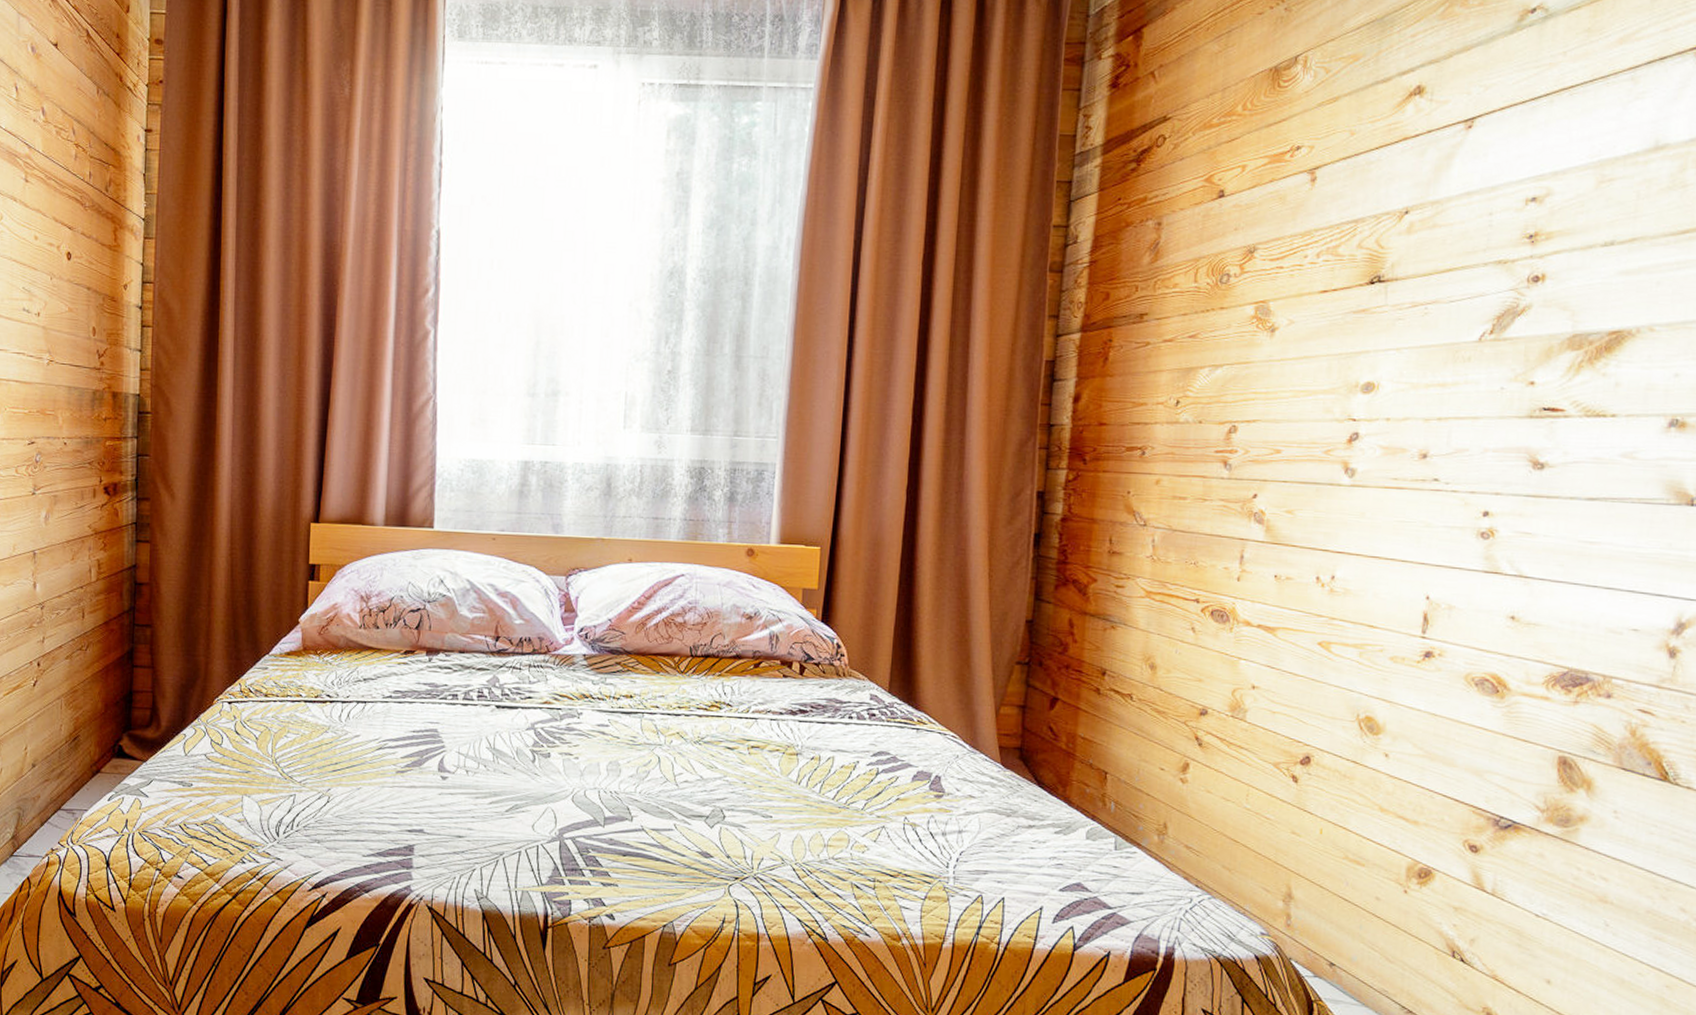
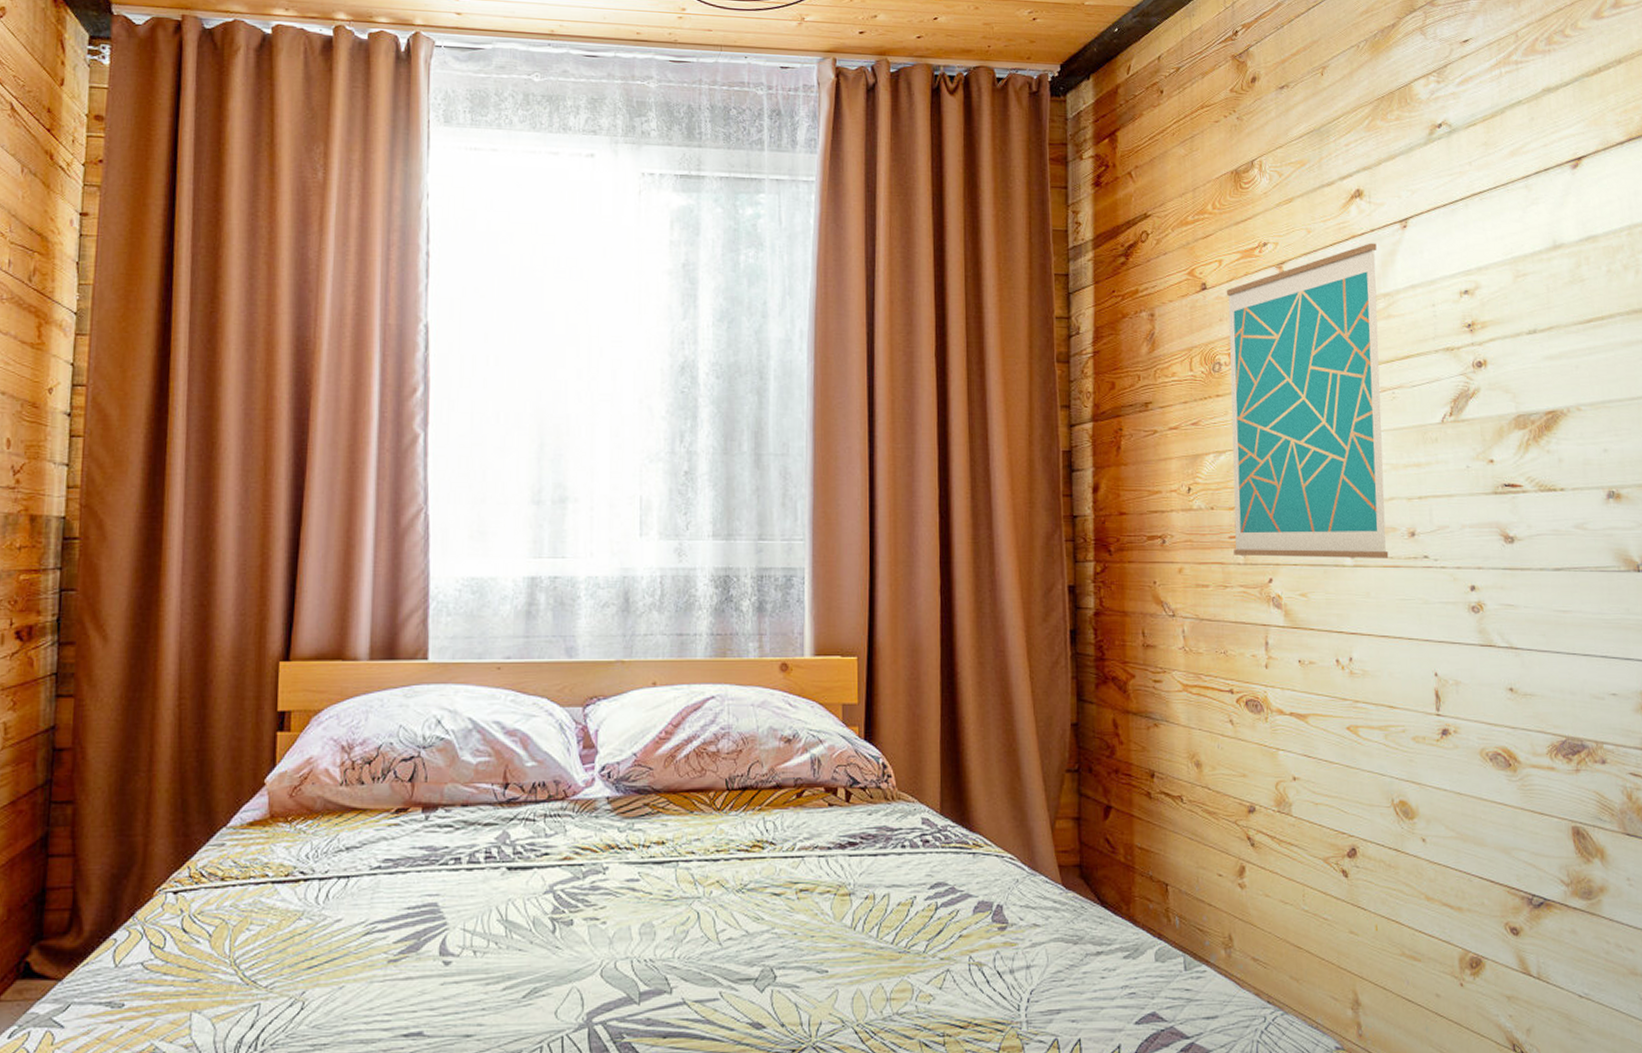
wall art: none [1218,145,1432,479] -> present [1226,243,1389,558]

